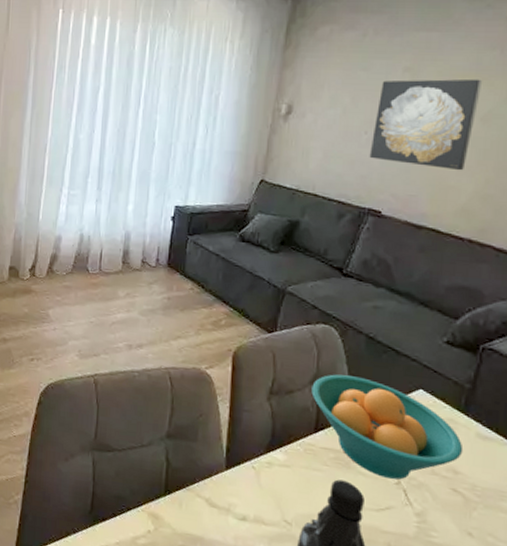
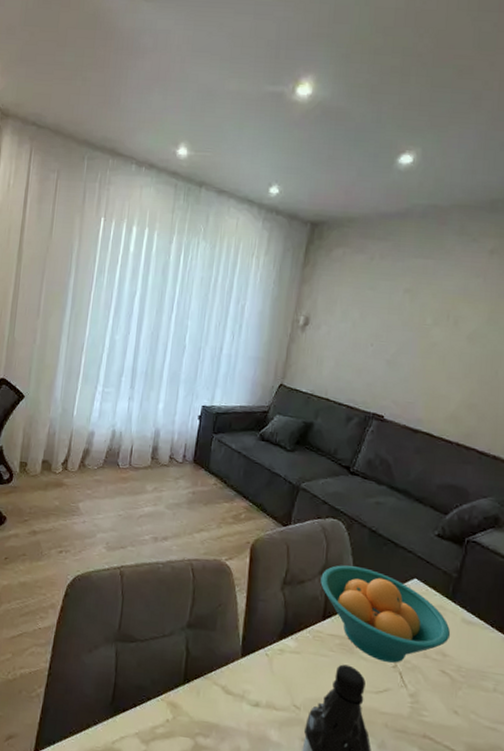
wall art: present [369,78,483,171] -> none [374,299,469,382]

